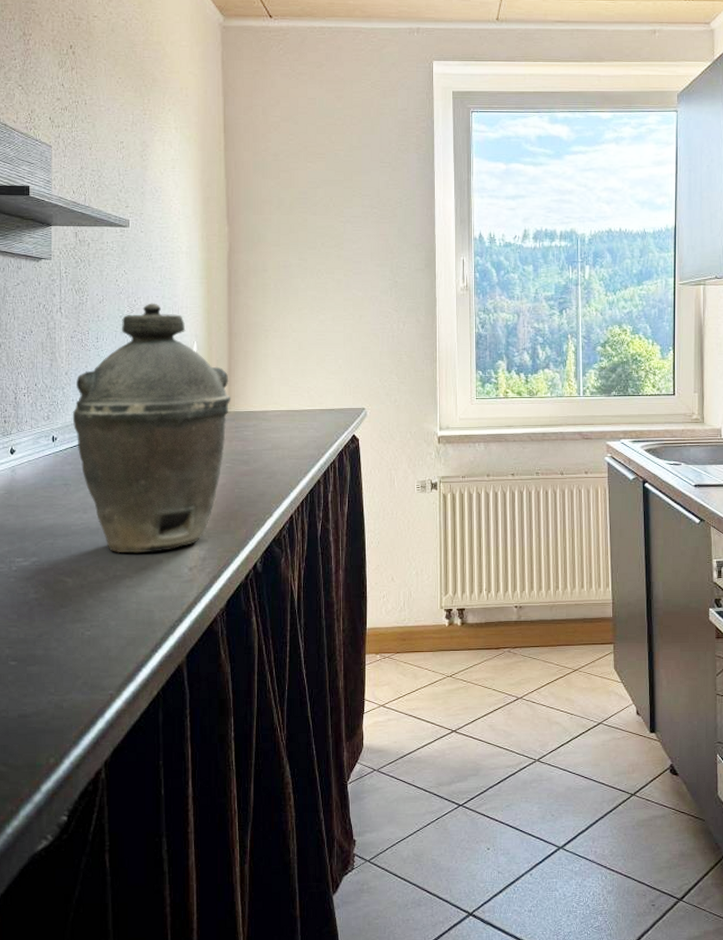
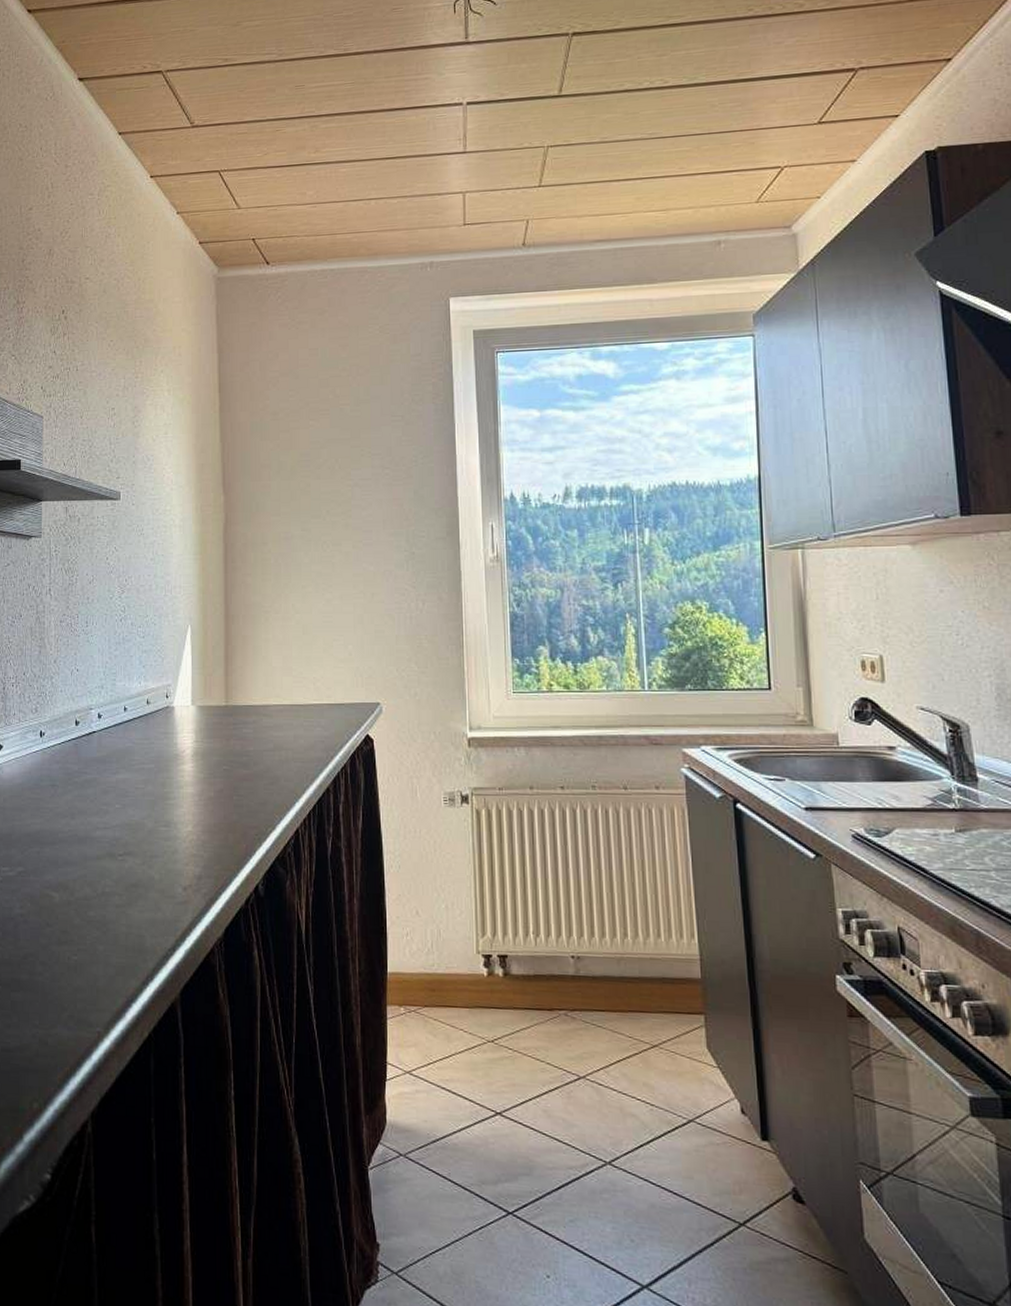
kettle: present [72,303,231,553] -> none [60,582,229,868]

